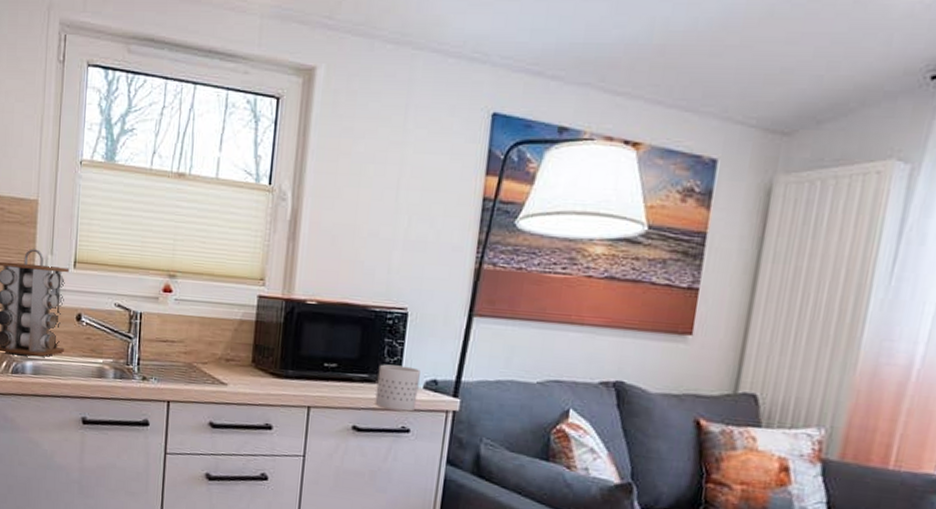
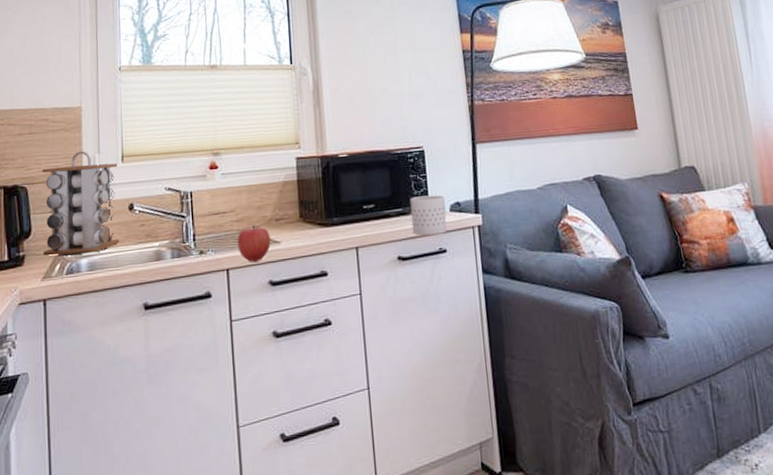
fruit: none [182,360,217,400] -> present [237,224,271,262]

